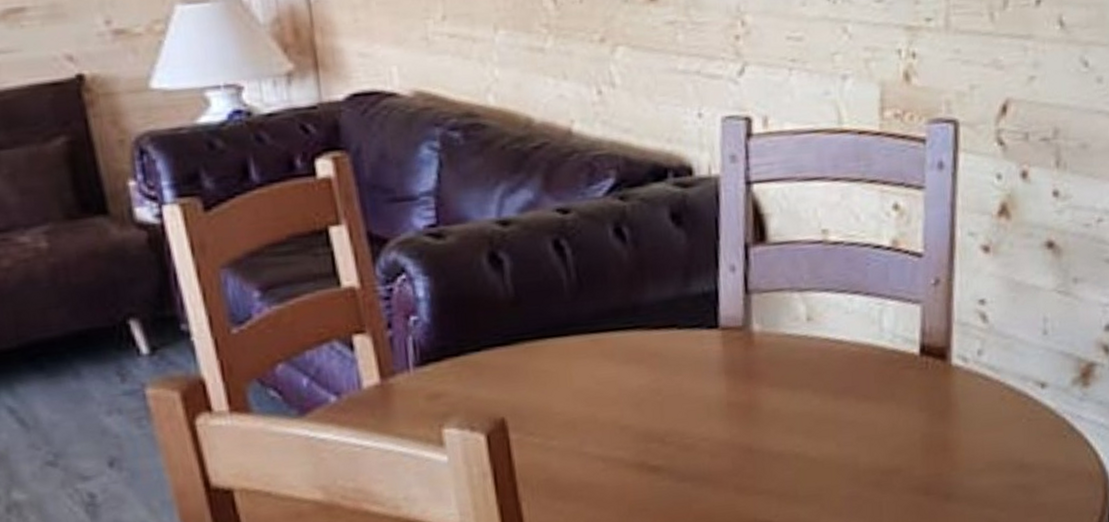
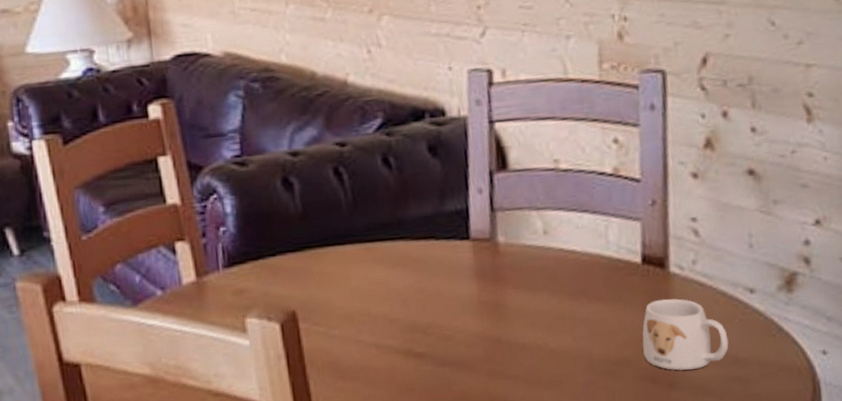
mug: none [916,395,1014,480] -> present [642,298,729,371]

